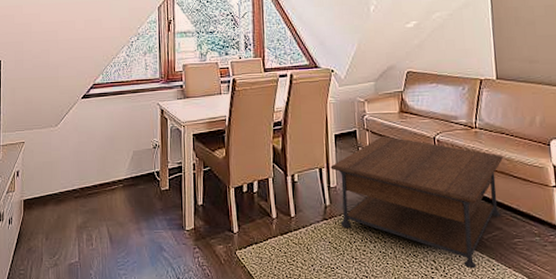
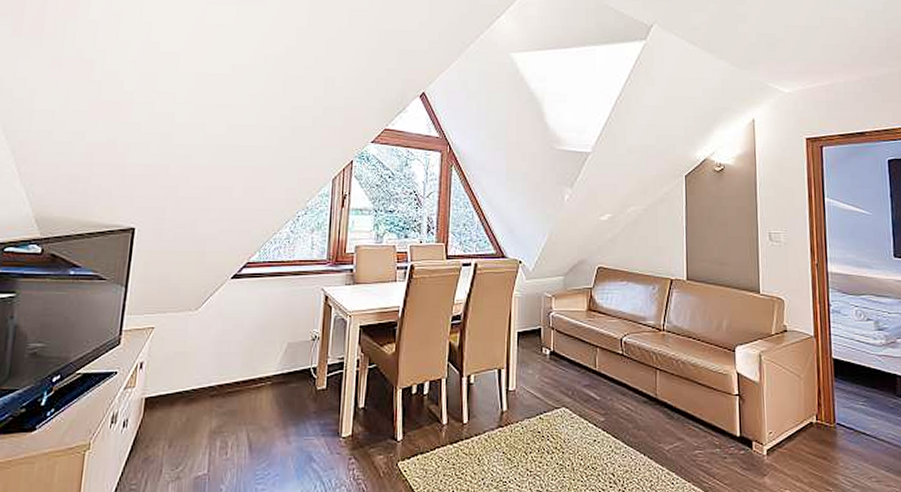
coffee table: present [330,135,503,269] -> none [510,335,688,483]

